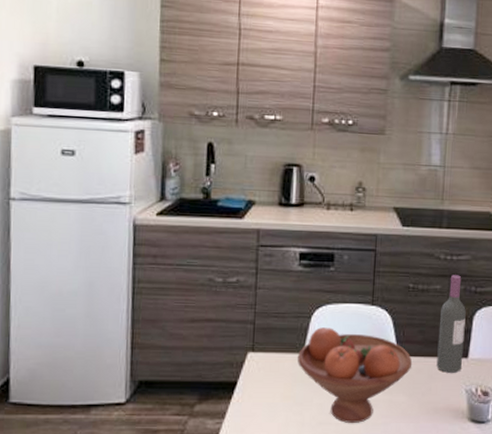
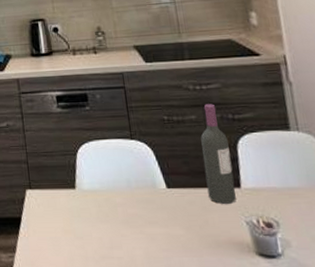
fruit bowl: present [297,327,413,423] -> none [70,163,183,257]

